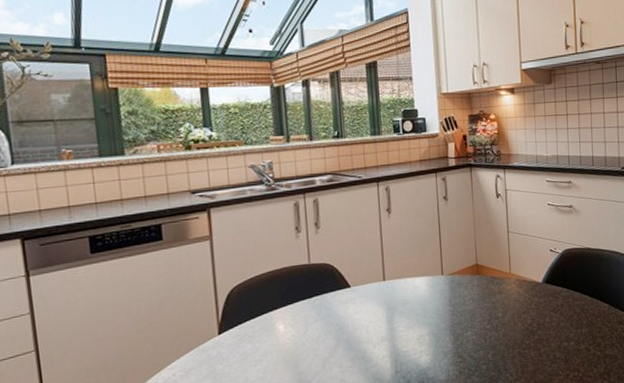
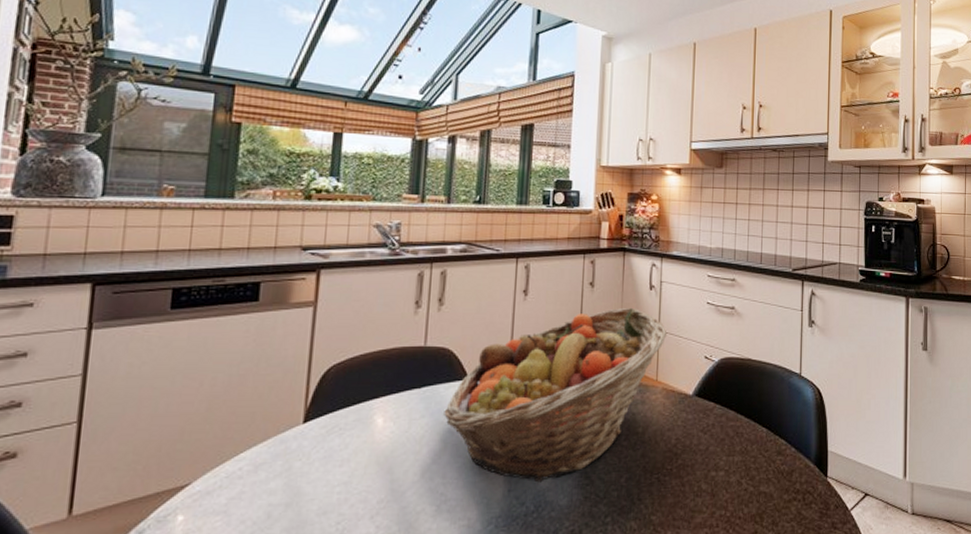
fruit basket: none [333,214,516,364] -> present [444,307,668,483]

